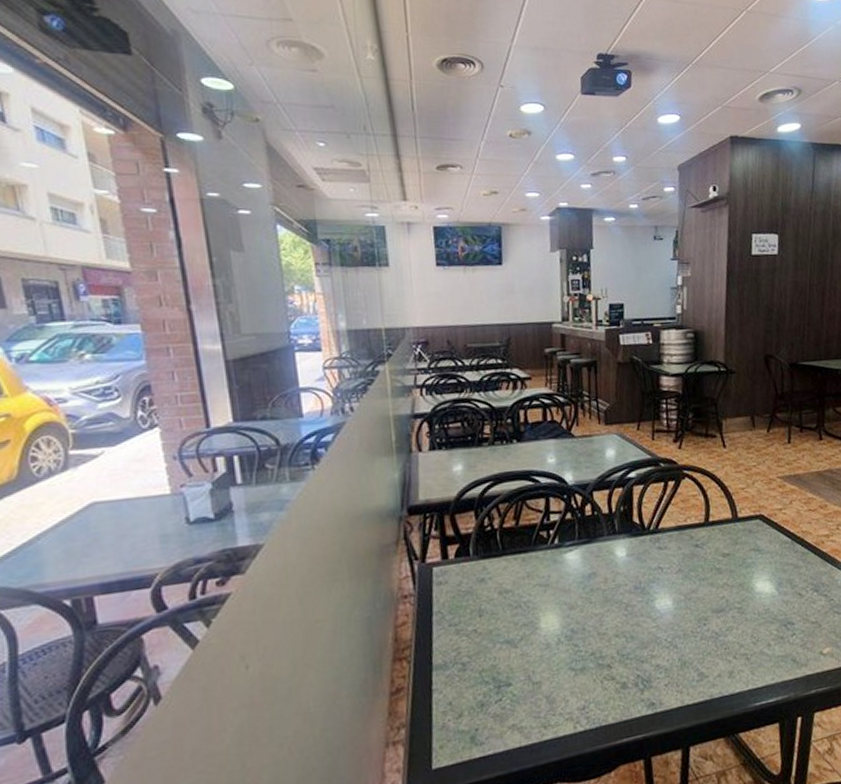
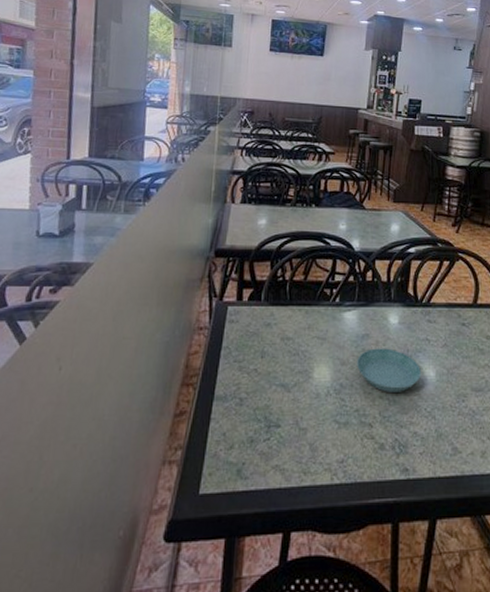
saucer: none [586,583,657,630] -> present [357,348,421,392]

